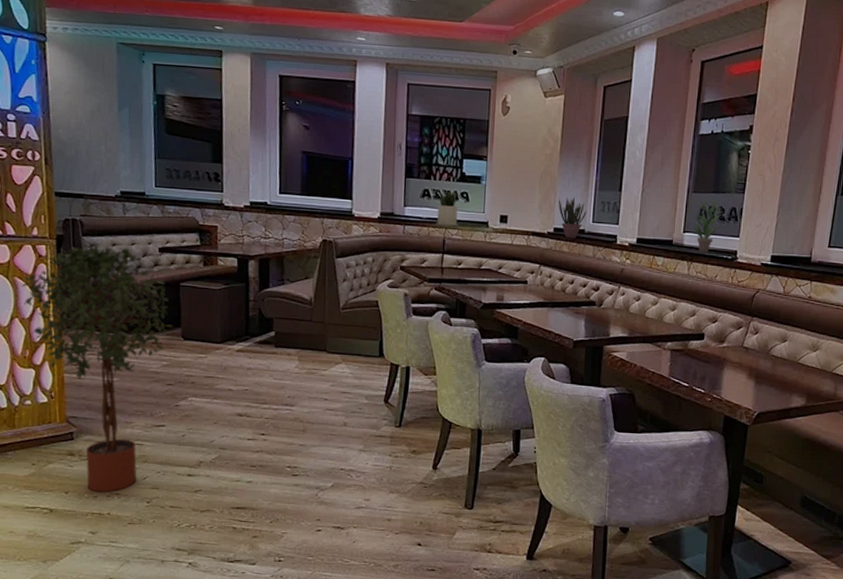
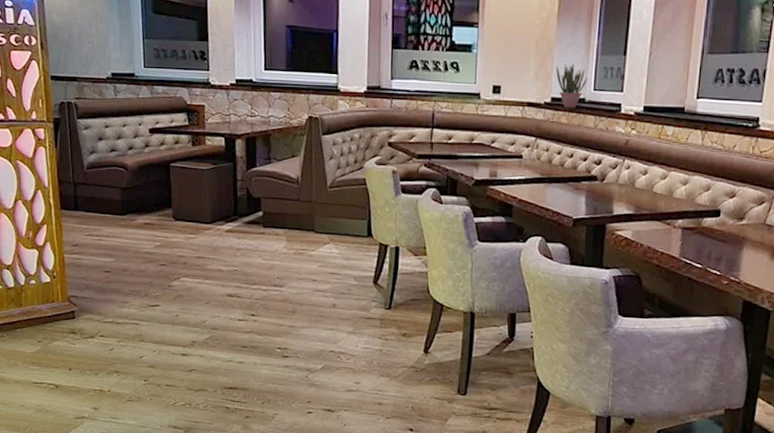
potted tree: present [21,244,173,493] -> none [23,126,165,370]
planter: present [435,190,459,227] -> none [423,61,449,100]
potted plant: present [692,198,723,253] -> none [707,59,743,120]

